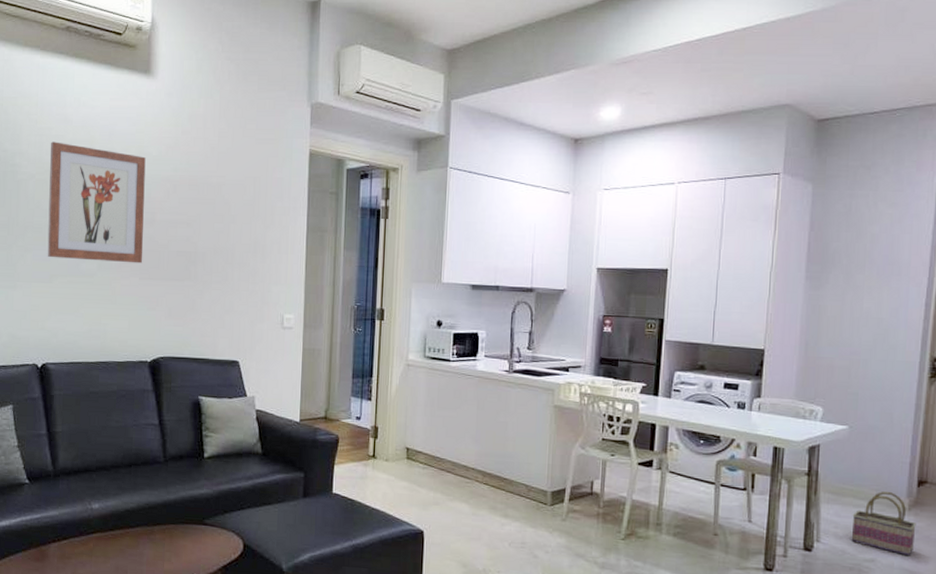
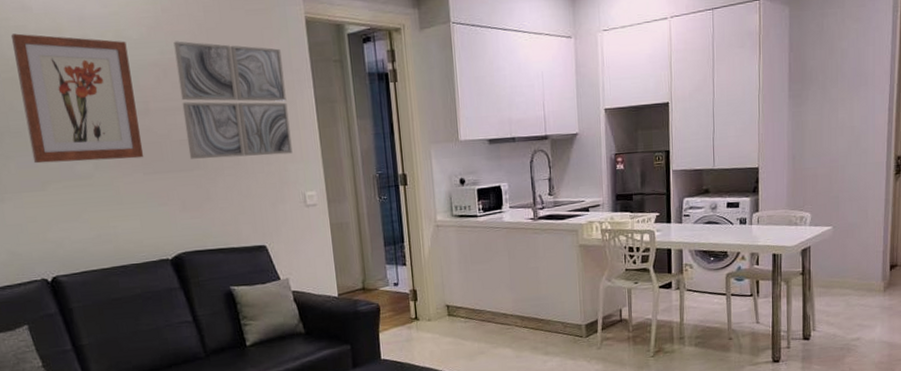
wall art: none [183,161,282,276] -> present [173,41,293,159]
basket: present [851,492,916,556] -> none [840,278,890,331]

